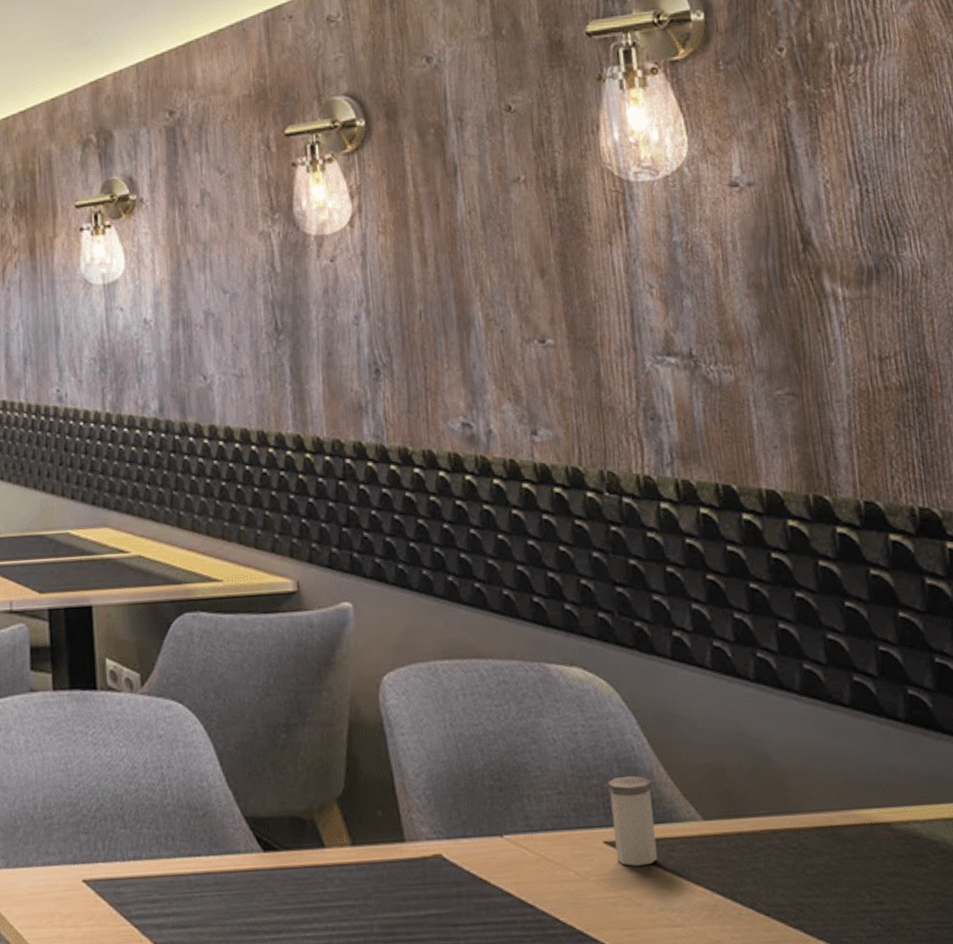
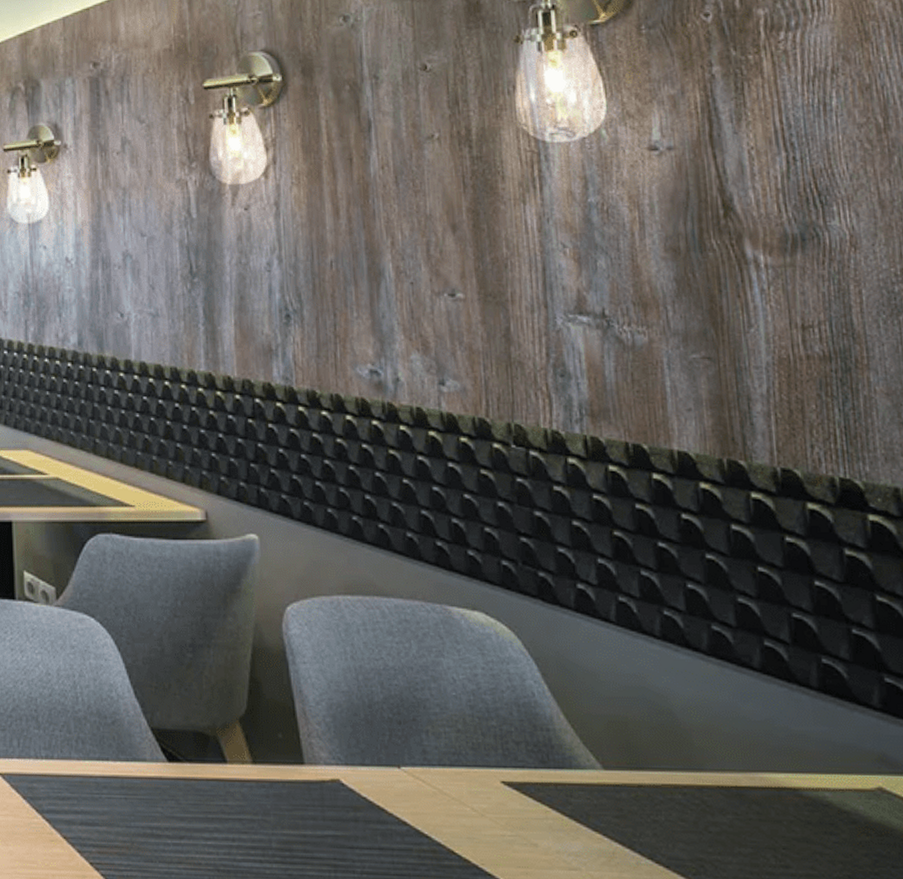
salt shaker: present [607,775,658,866] -> none [506,720,556,808]

